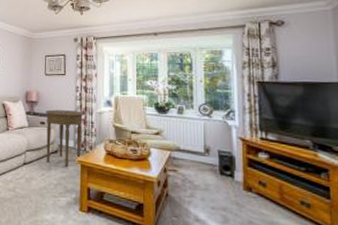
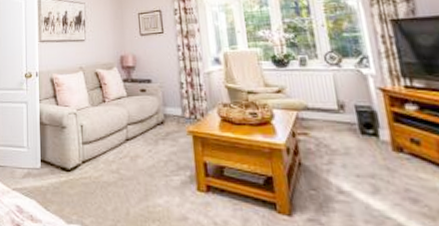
side table: present [45,109,84,167] -> none [144,73,192,140]

